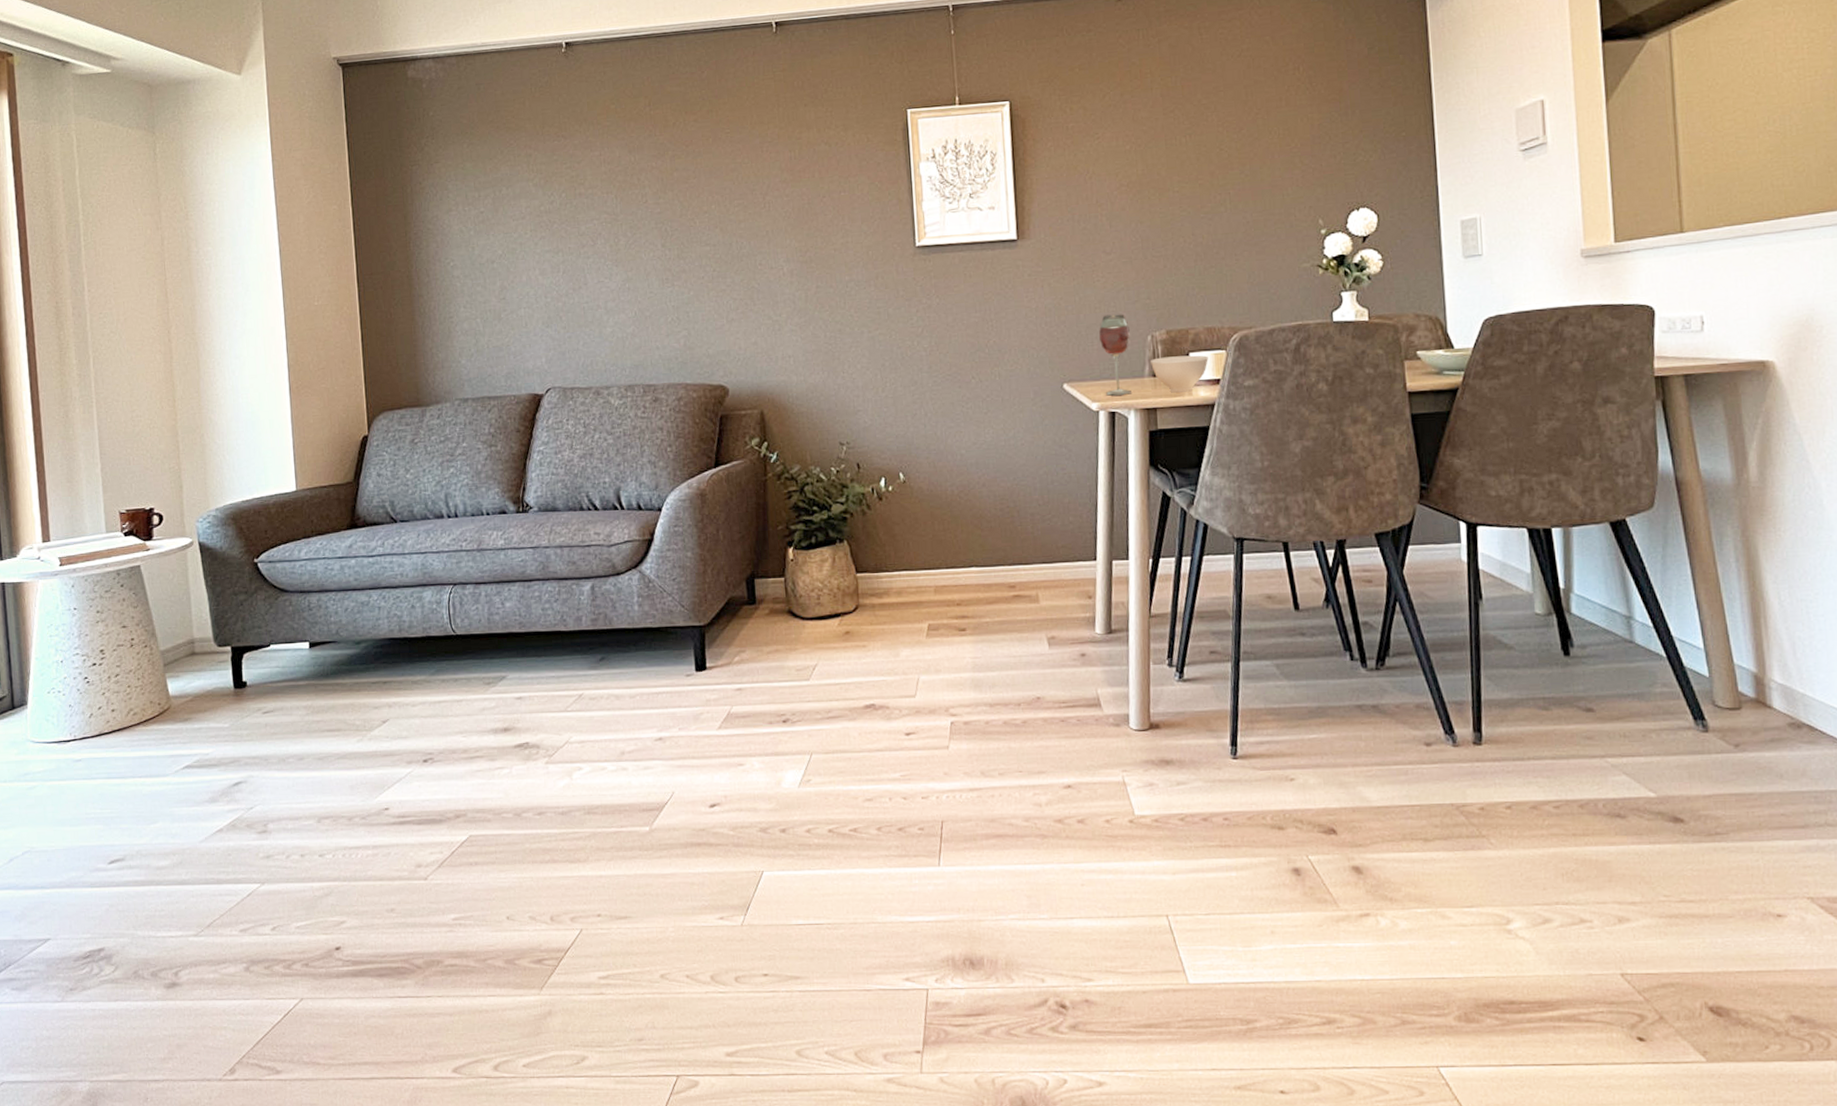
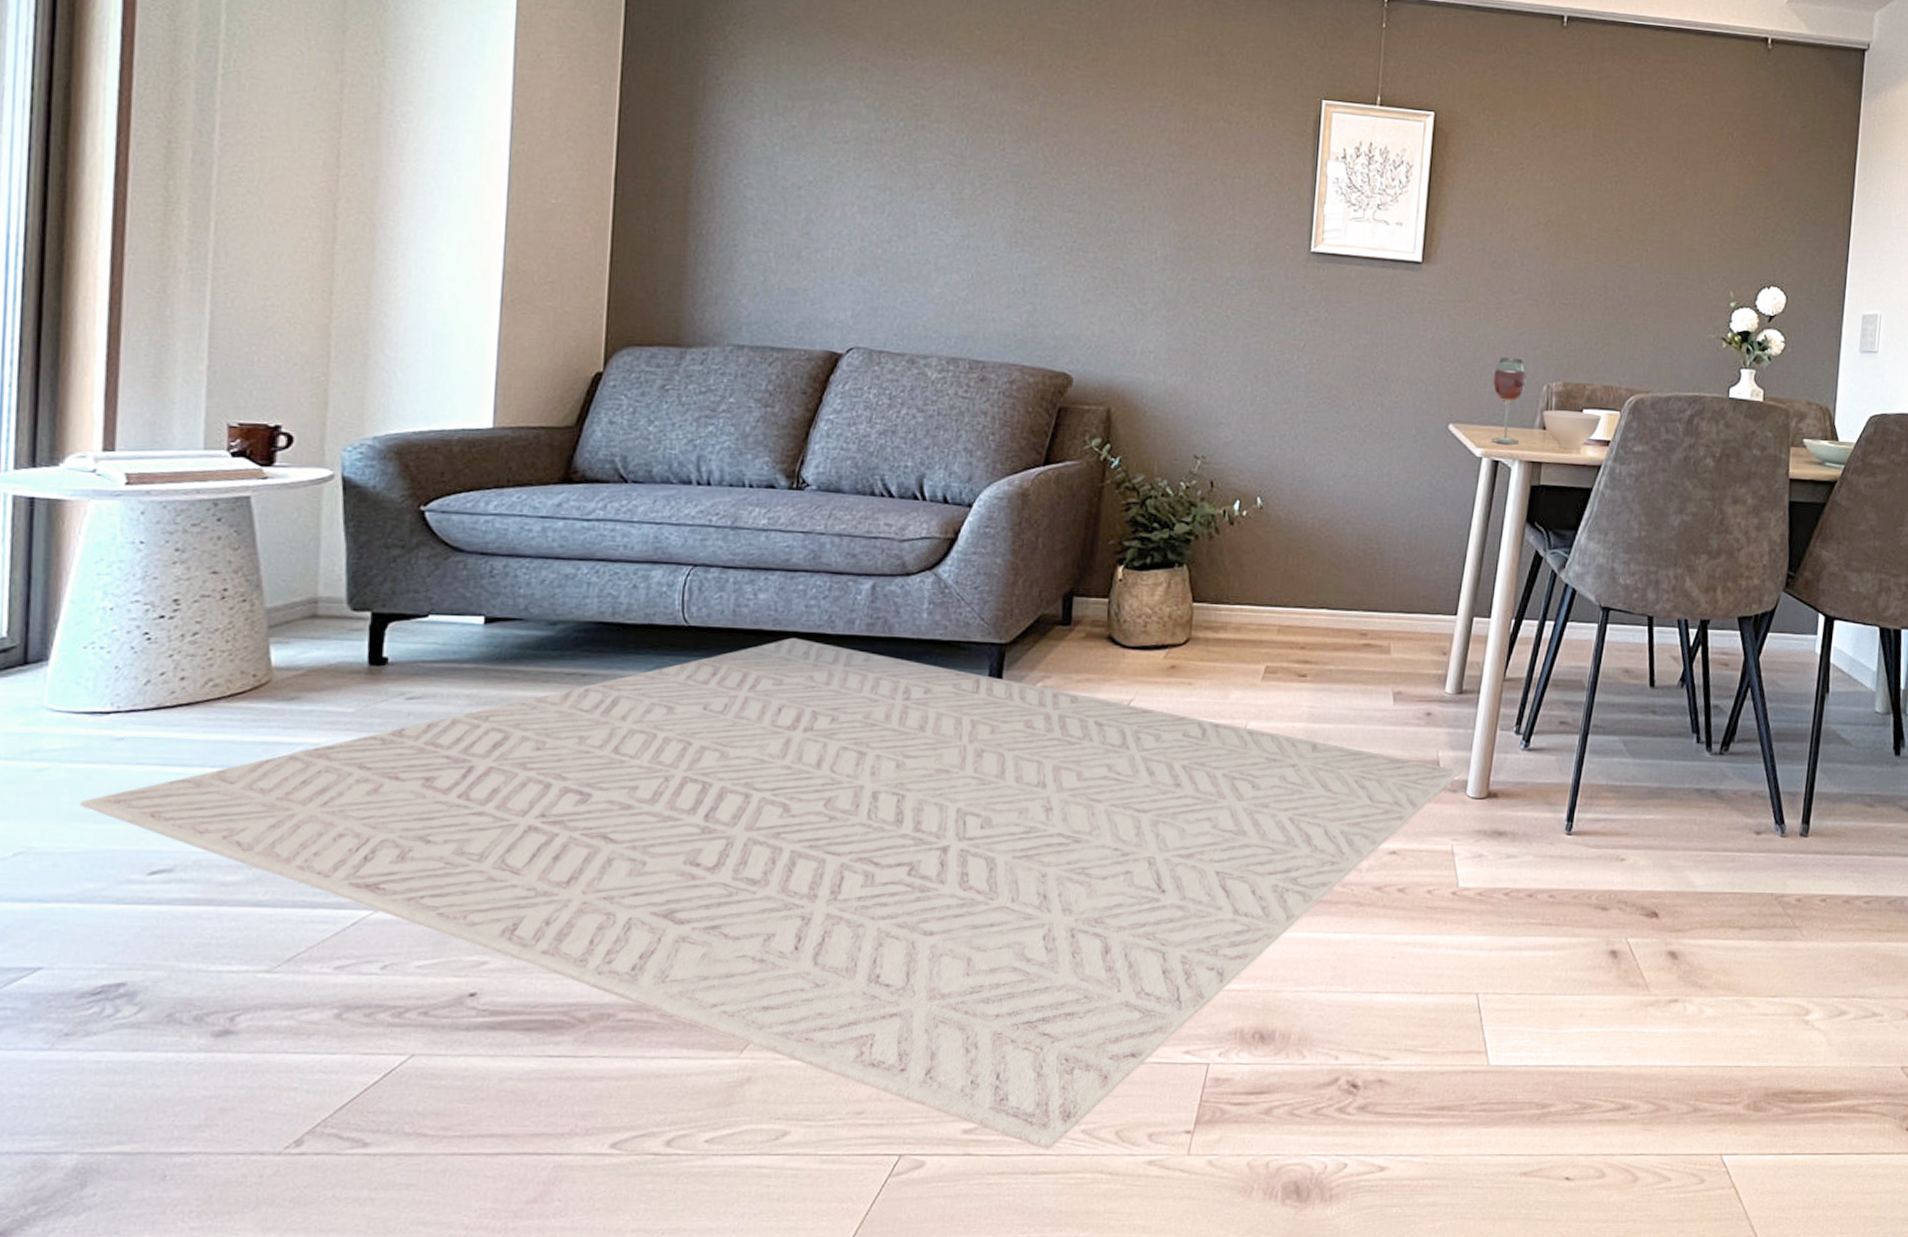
rug: none [59,636,1122,1069] -> present [80,637,1461,1149]

